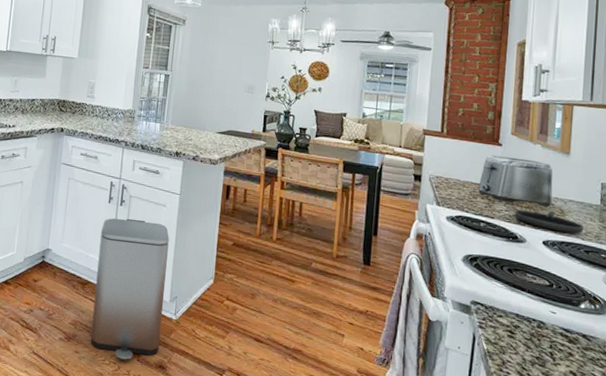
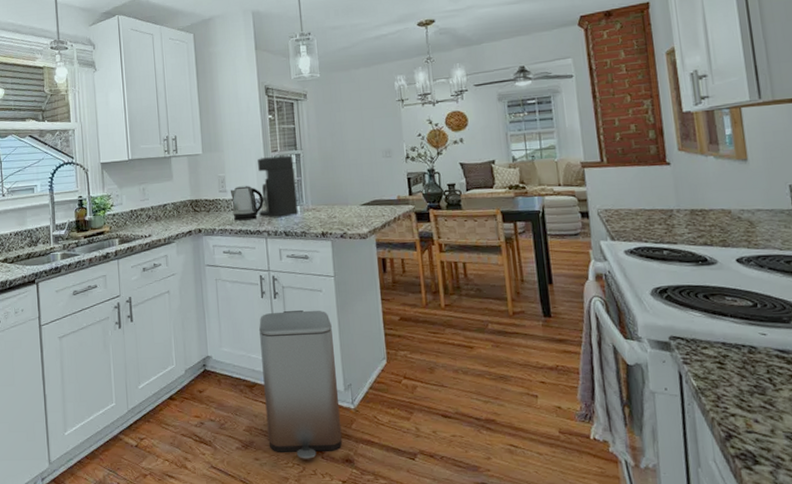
kettle: none [95,94,128,129] -> present [230,185,264,222]
coffee maker: none [120,72,162,132] -> present [258,155,299,218]
toaster: present [478,155,553,208] -> none [653,173,738,225]
frying pan: present [514,210,584,234] -> none [698,224,780,246]

